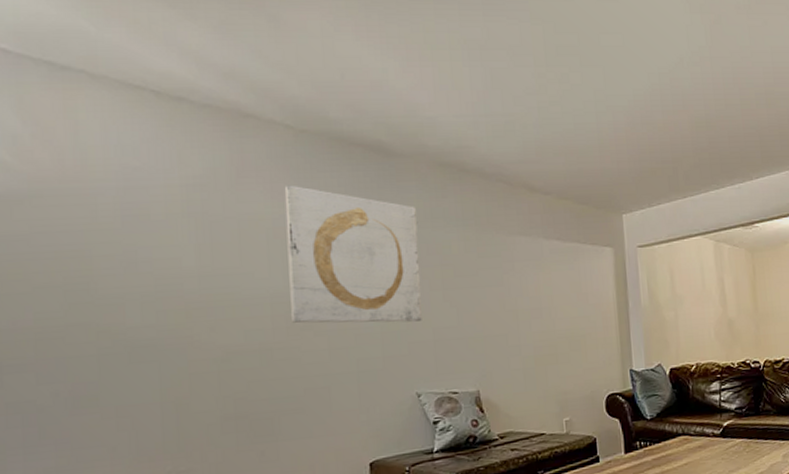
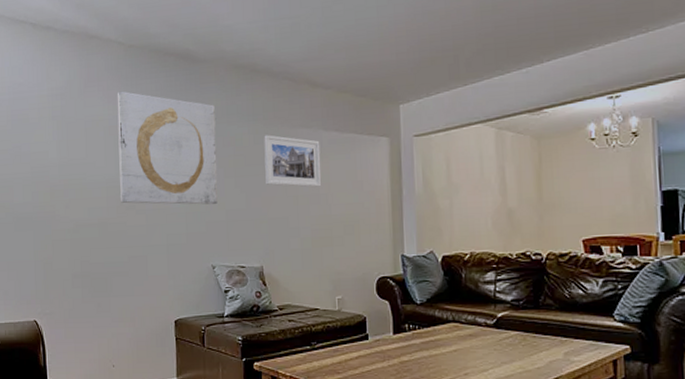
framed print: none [476,242,543,301] -> present [264,135,321,187]

